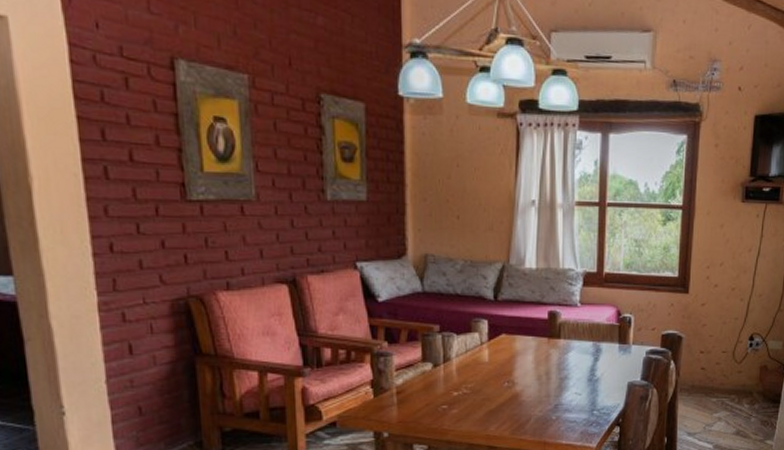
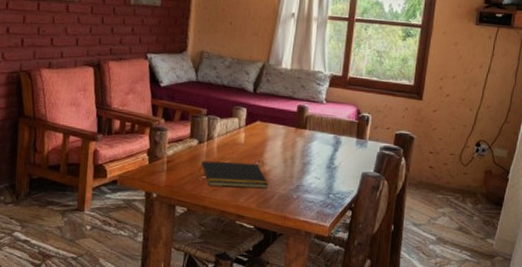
notepad: none [438,384,521,416] -> present [199,160,268,189]

